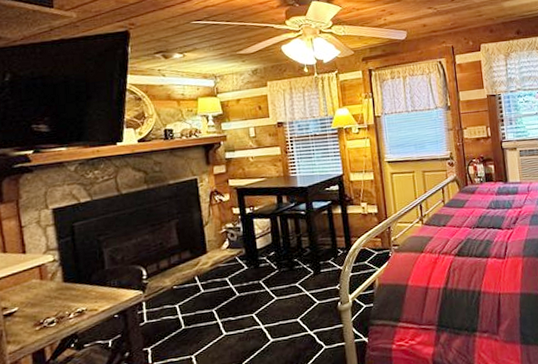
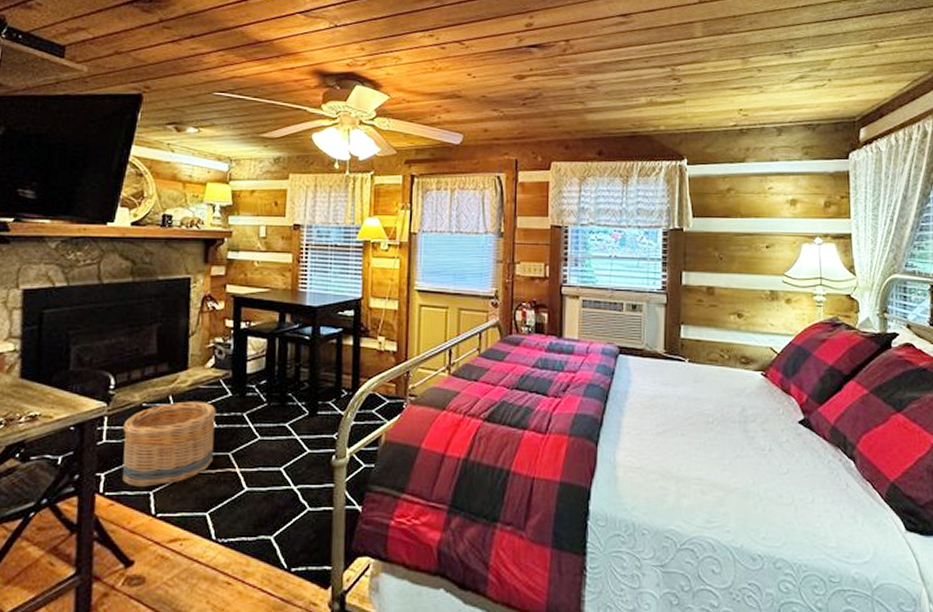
basket: none [160,277,240,355] -> present [122,401,216,488]

